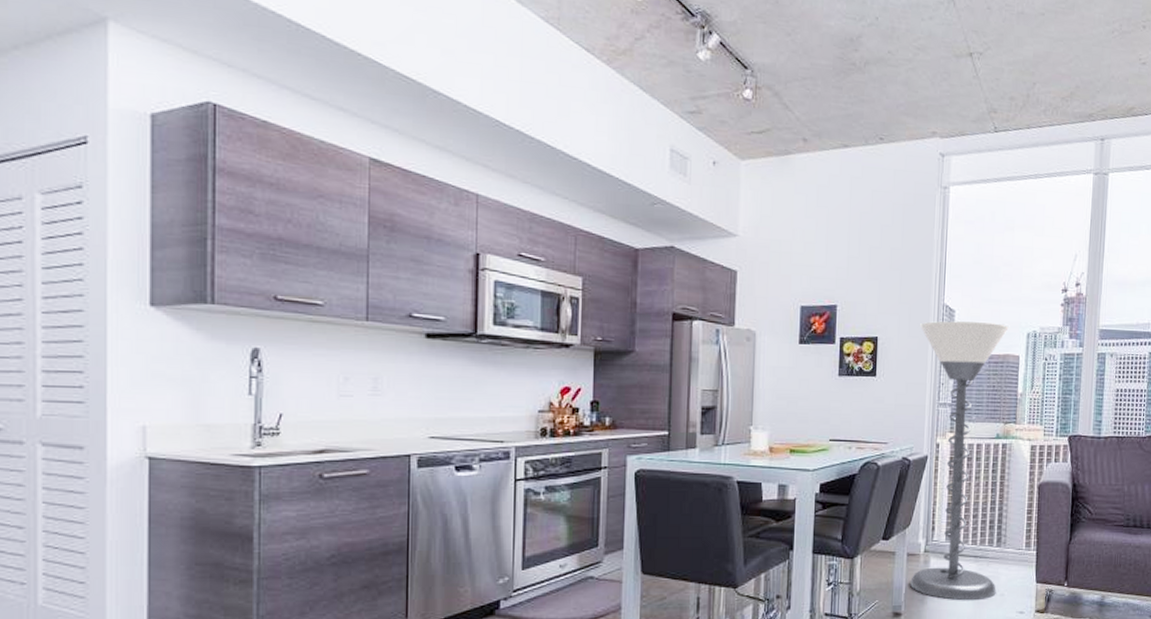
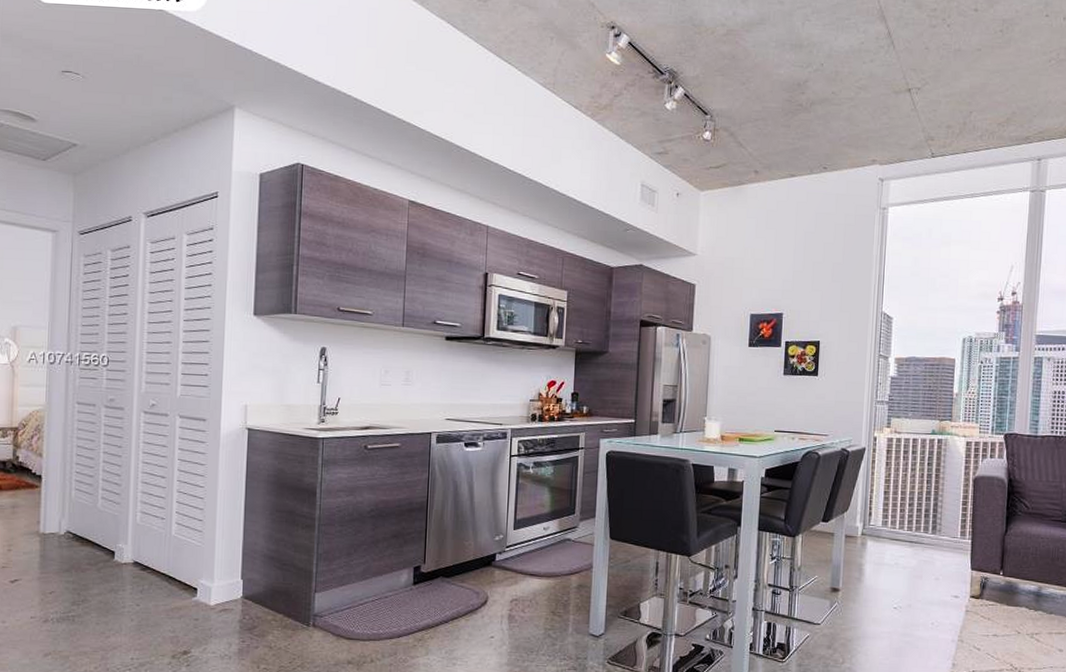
floor lamp: present [910,321,1010,601] -> none [848,327,946,583]

